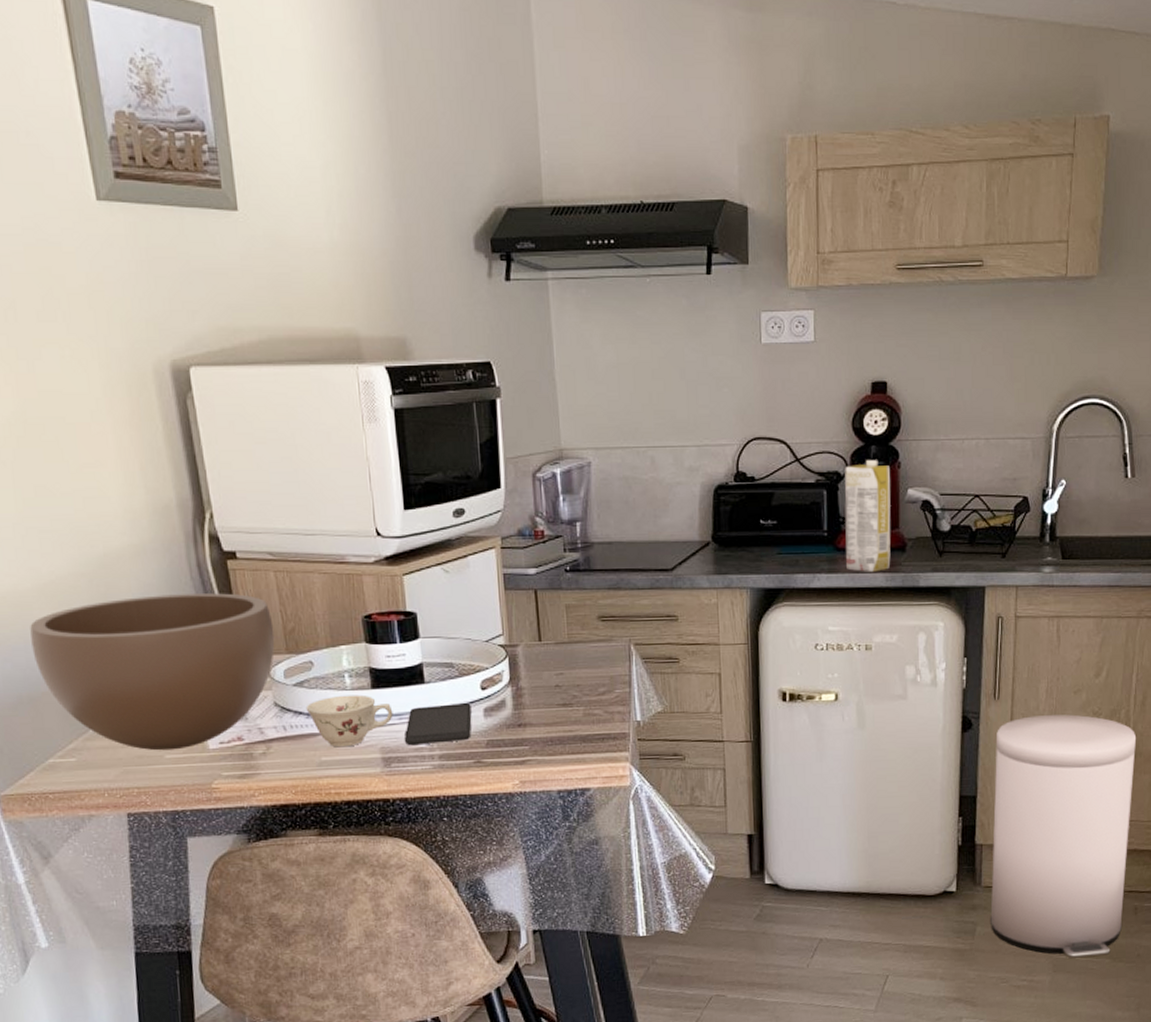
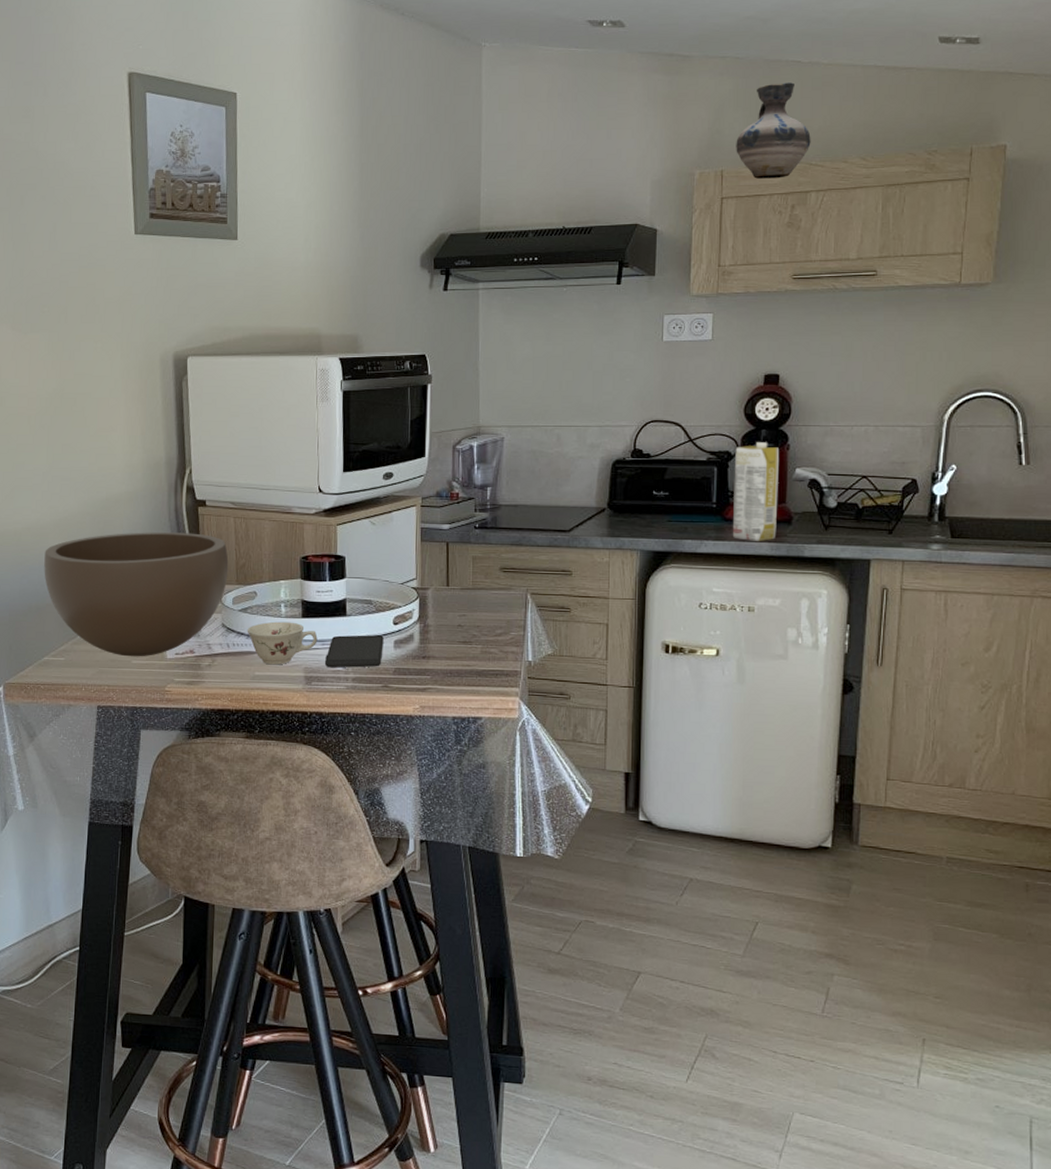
ceramic jug: none [829,29,910,148] -> present [736,82,811,179]
pedal bin: present [990,714,1137,959] -> none [867,684,1030,930]

